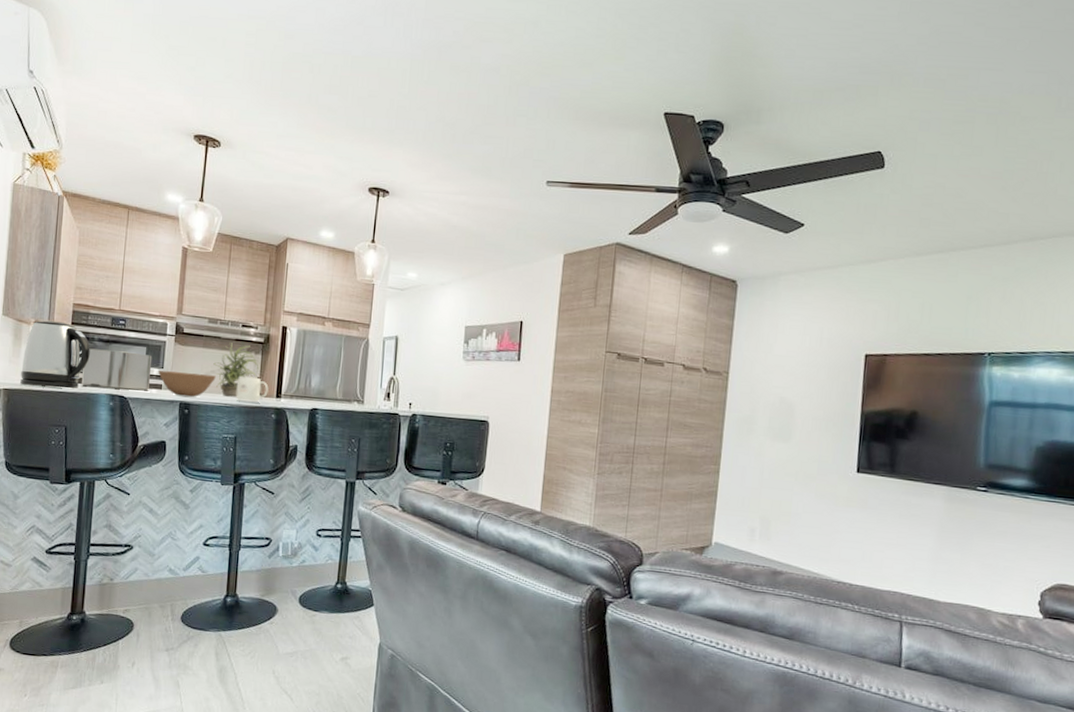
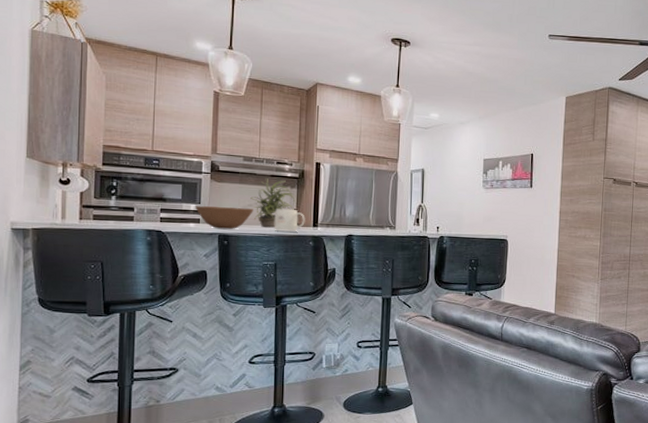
kettle: present [20,320,90,389] -> none [50,161,124,226]
toaster: present [81,348,153,393] -> none [116,187,189,227]

